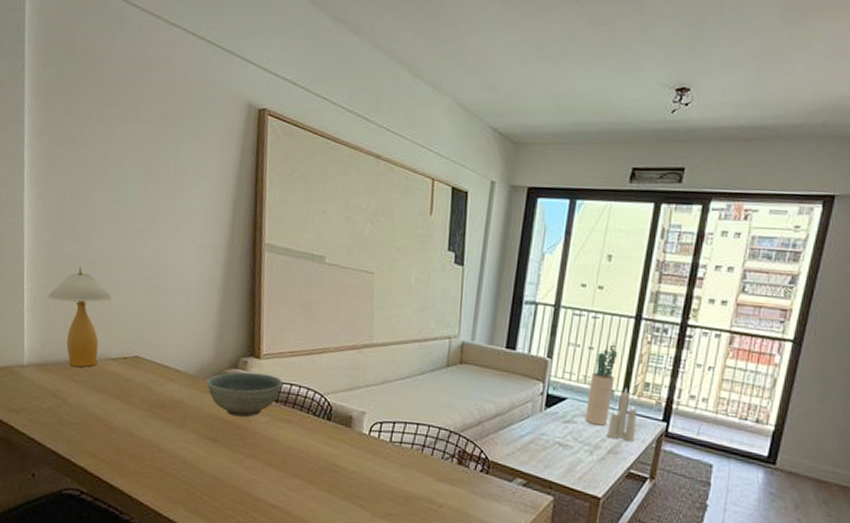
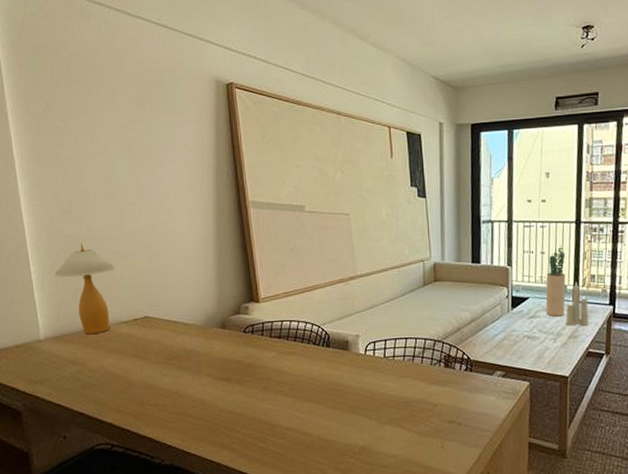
bowl: present [206,371,283,418] -> none [213,315,283,357]

